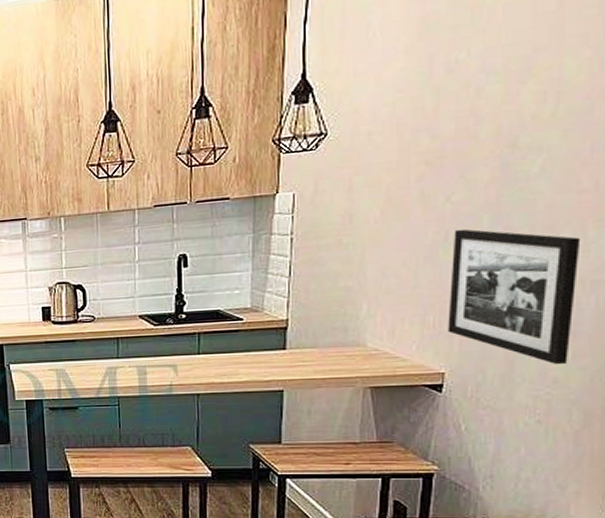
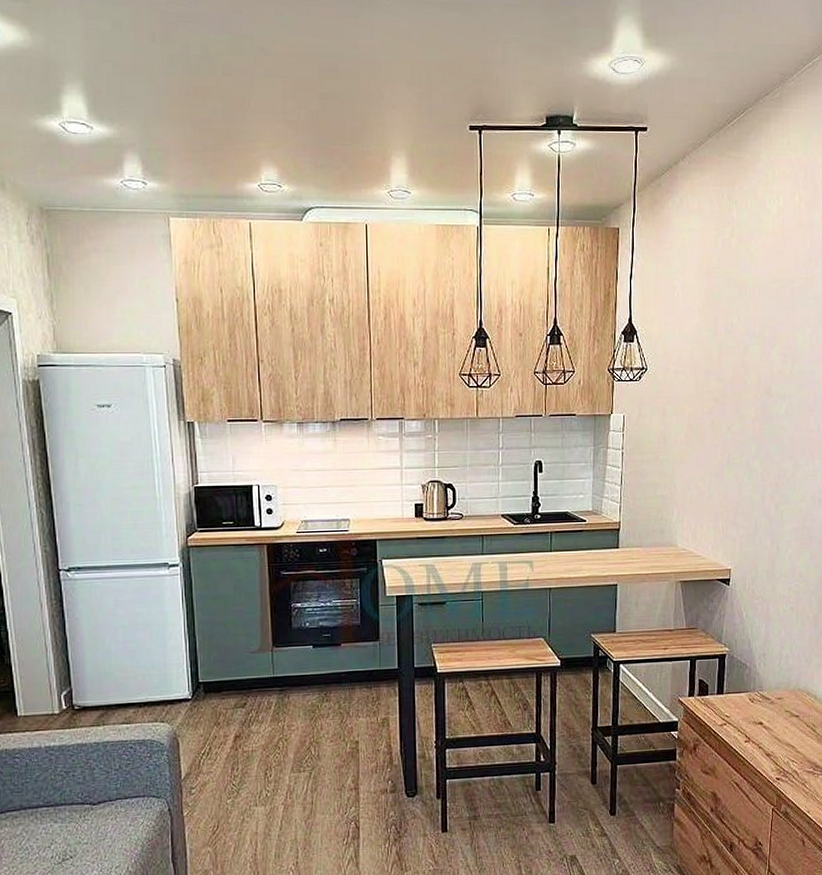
picture frame: present [448,229,581,365] -> none [731,453,811,563]

